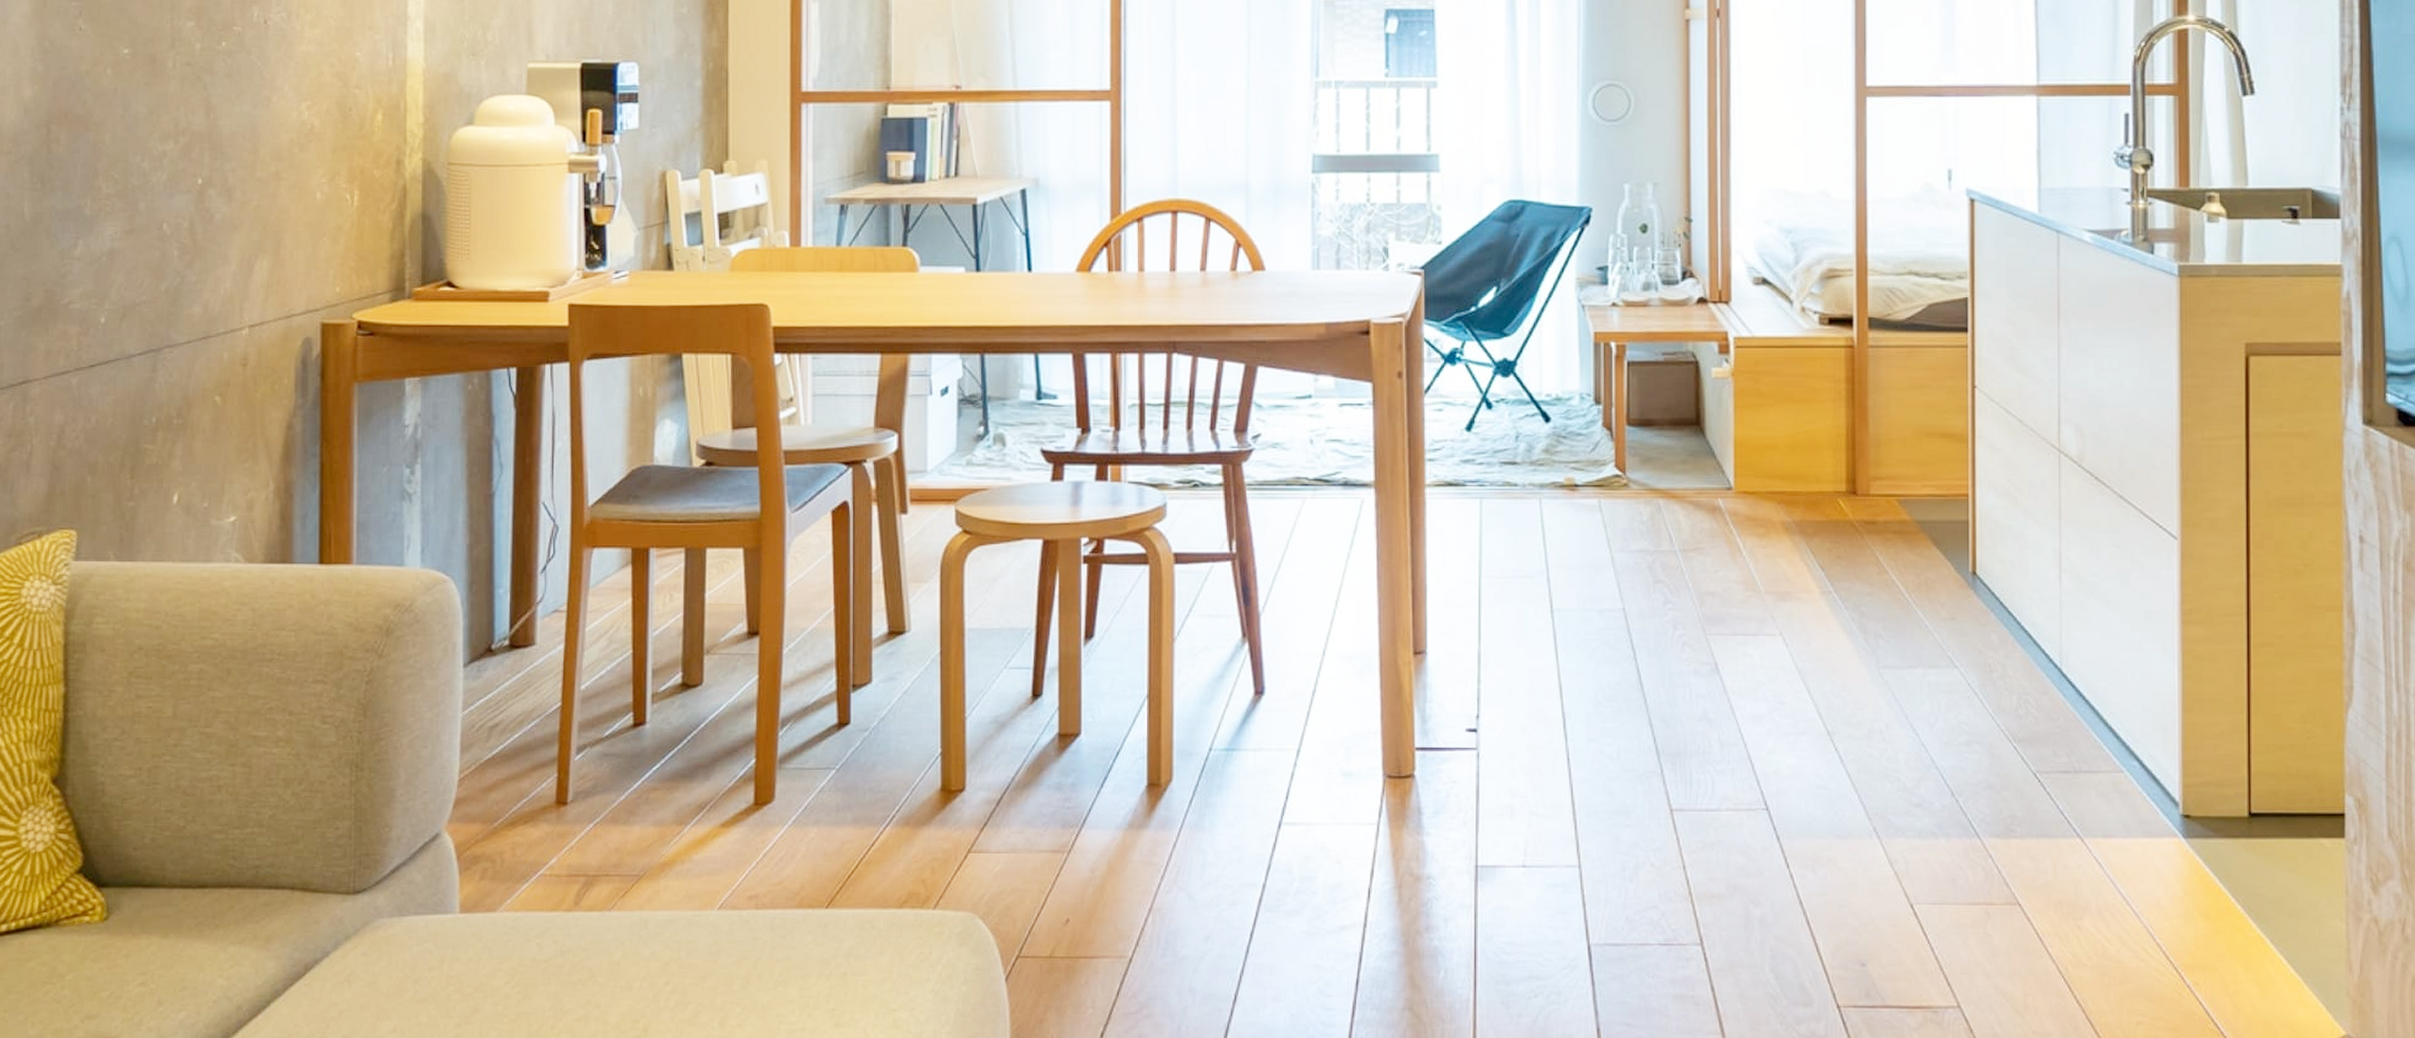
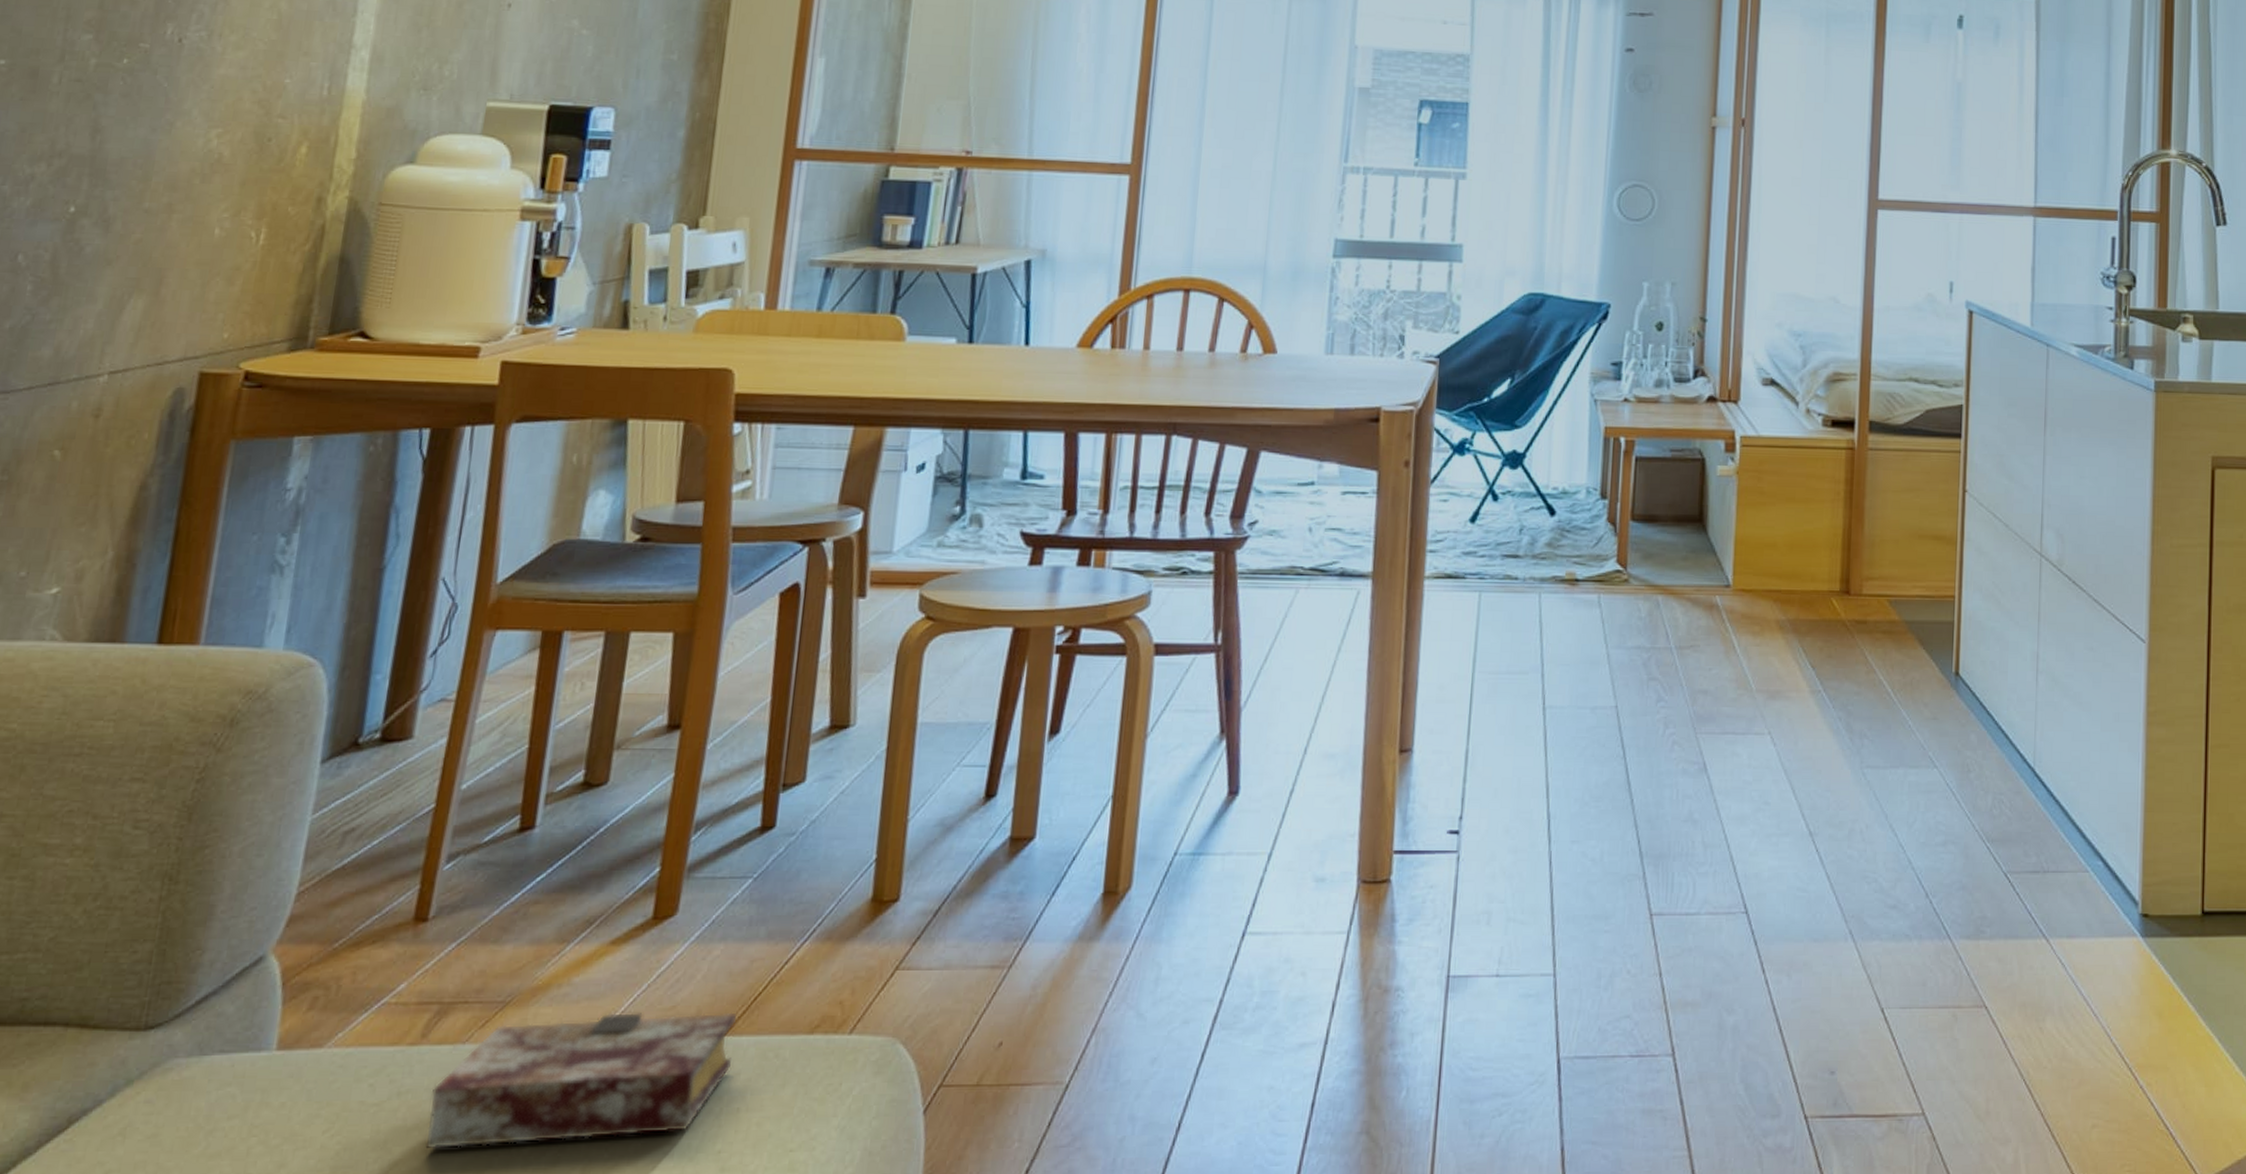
book: none [588,886,836,1001] -> present [424,1011,737,1149]

